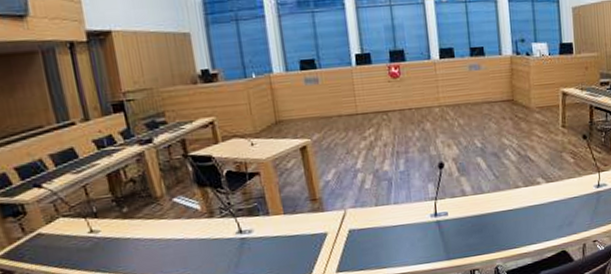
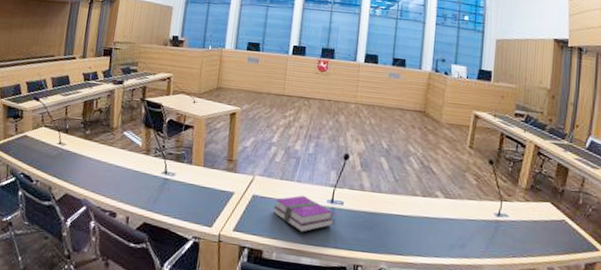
notebook: none [374,217,442,254] -> present [273,195,334,232]

